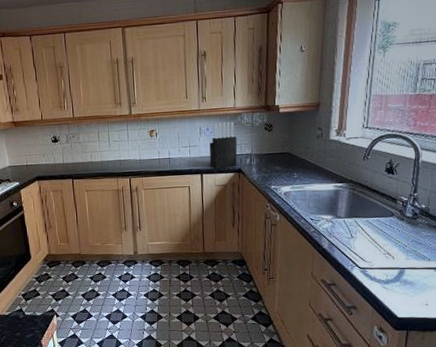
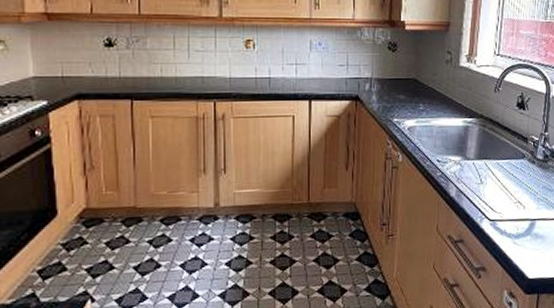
knife block: present [209,121,238,168] -> none [320,36,355,94]

